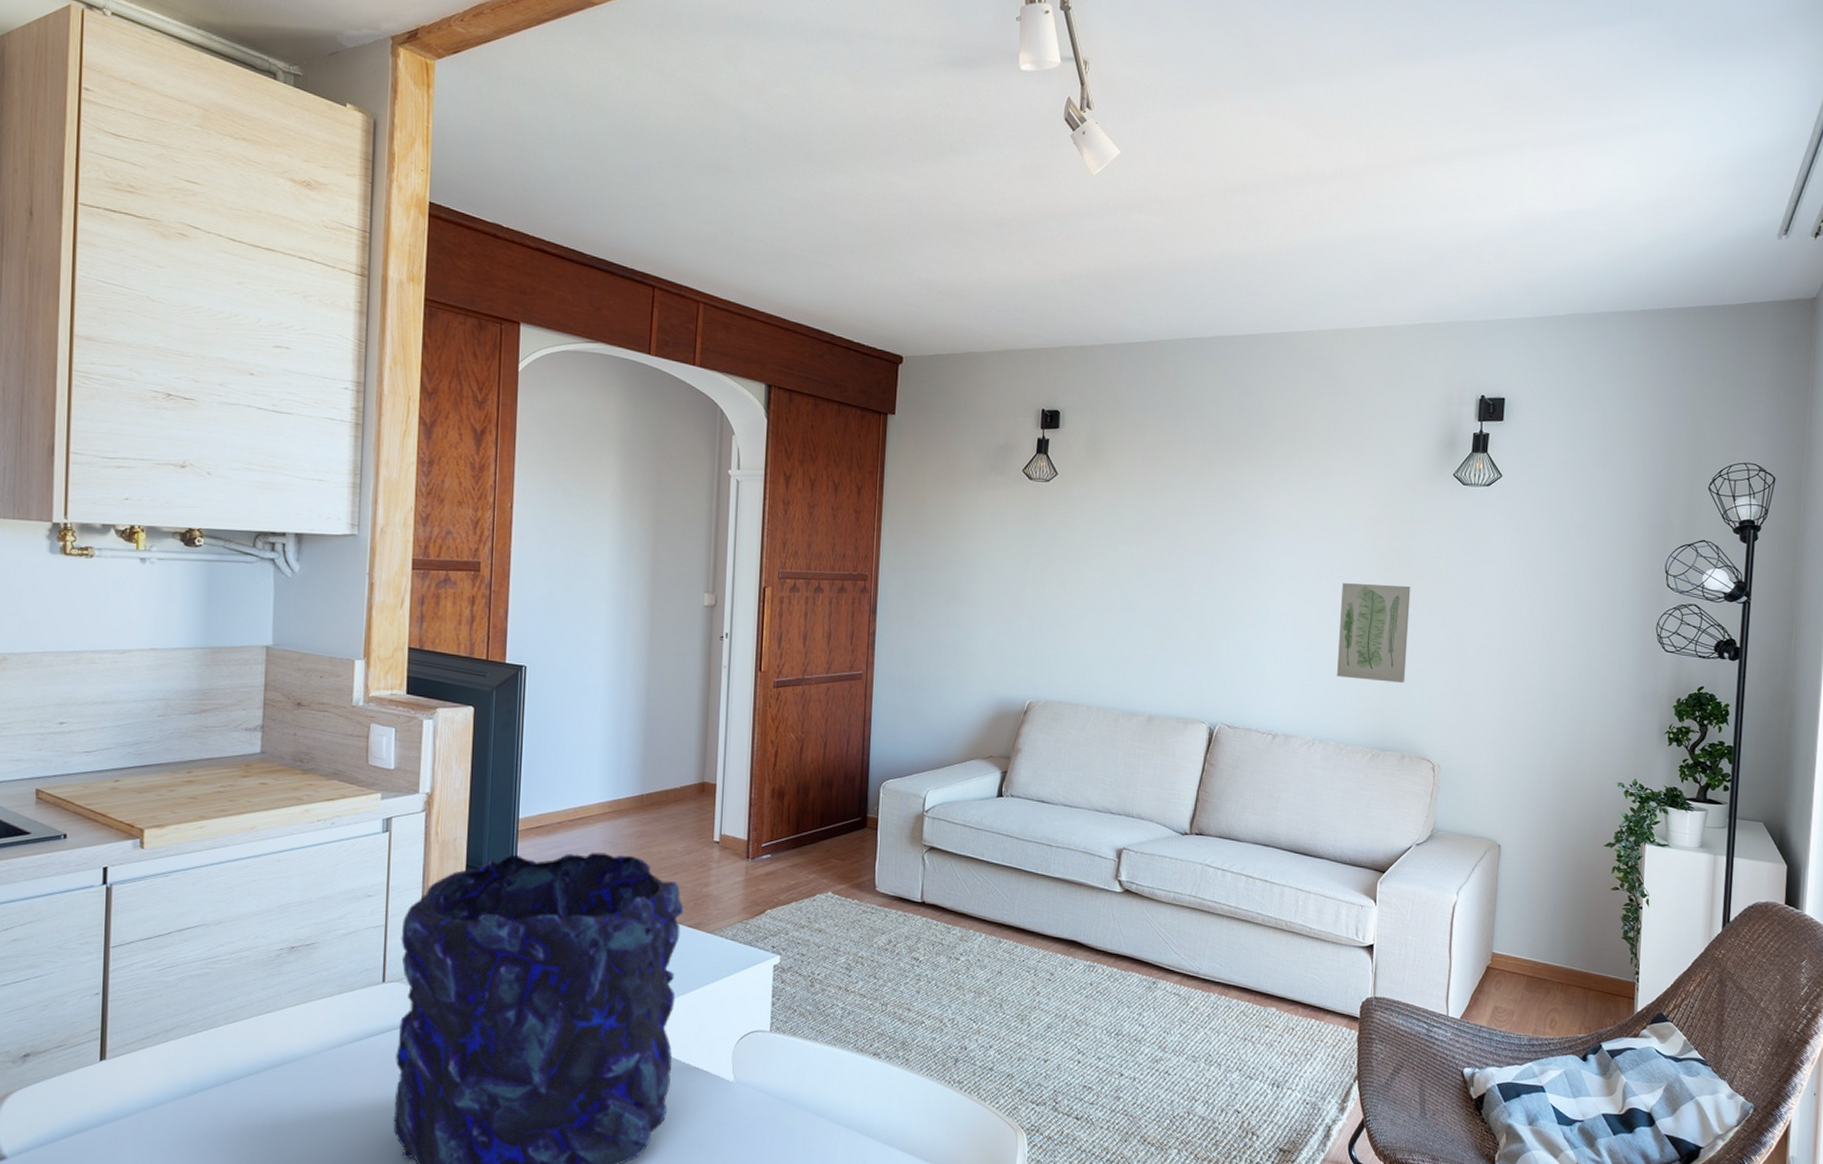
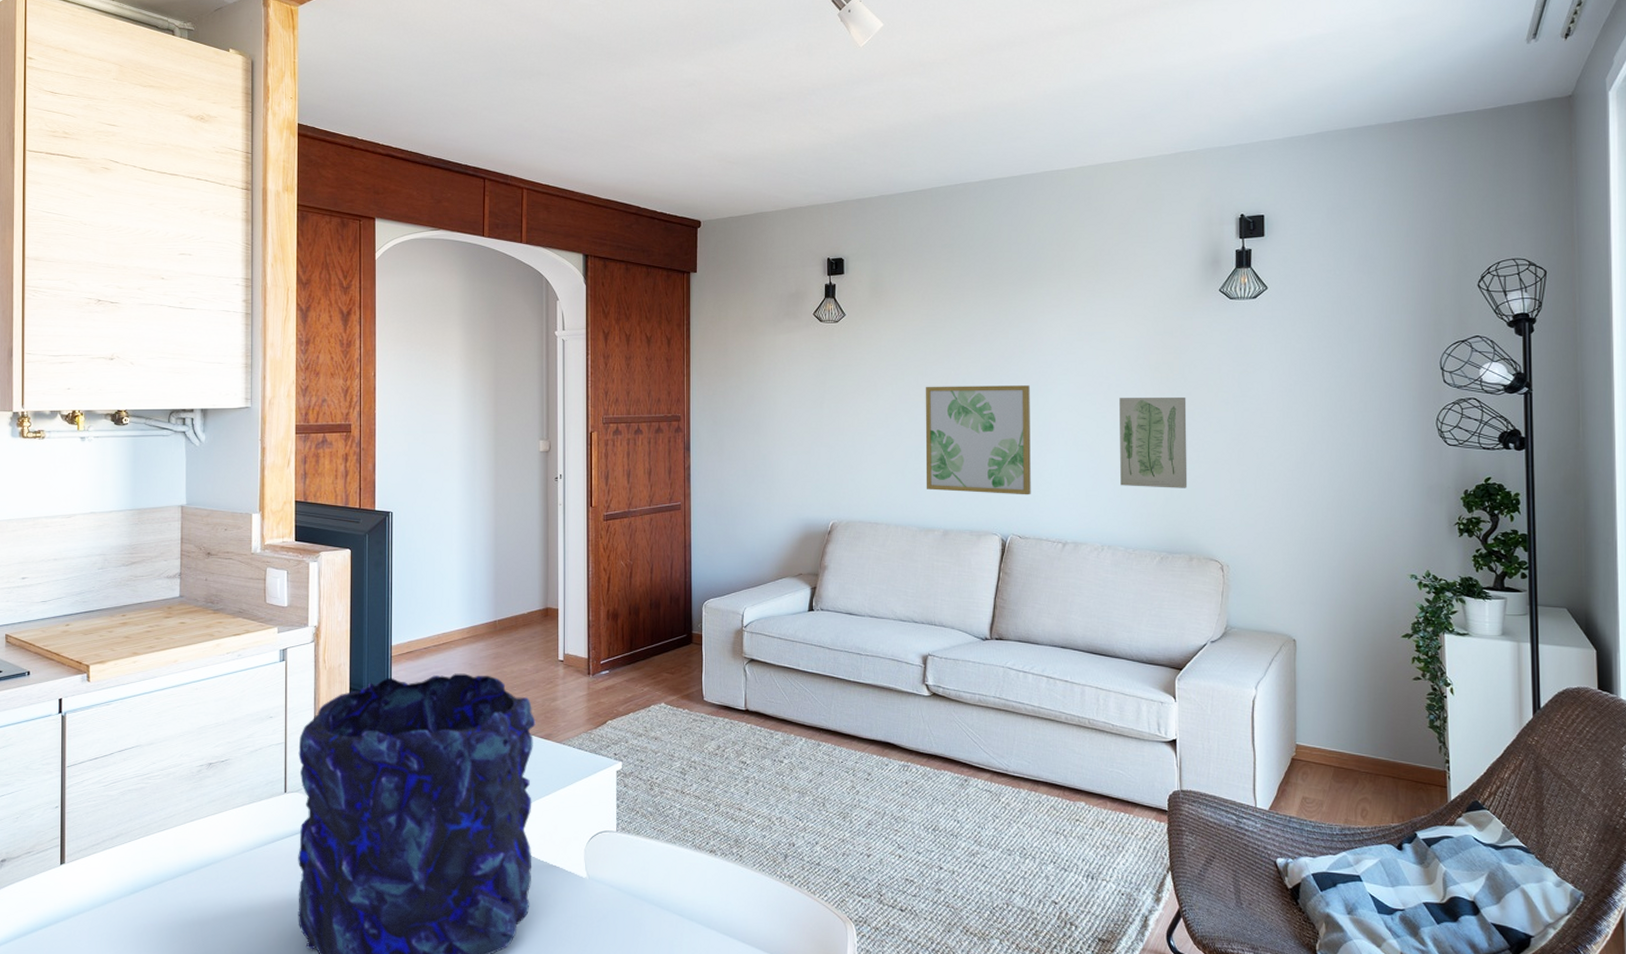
wall art: none [1132,558,1250,682] -> present [925,385,1031,495]

